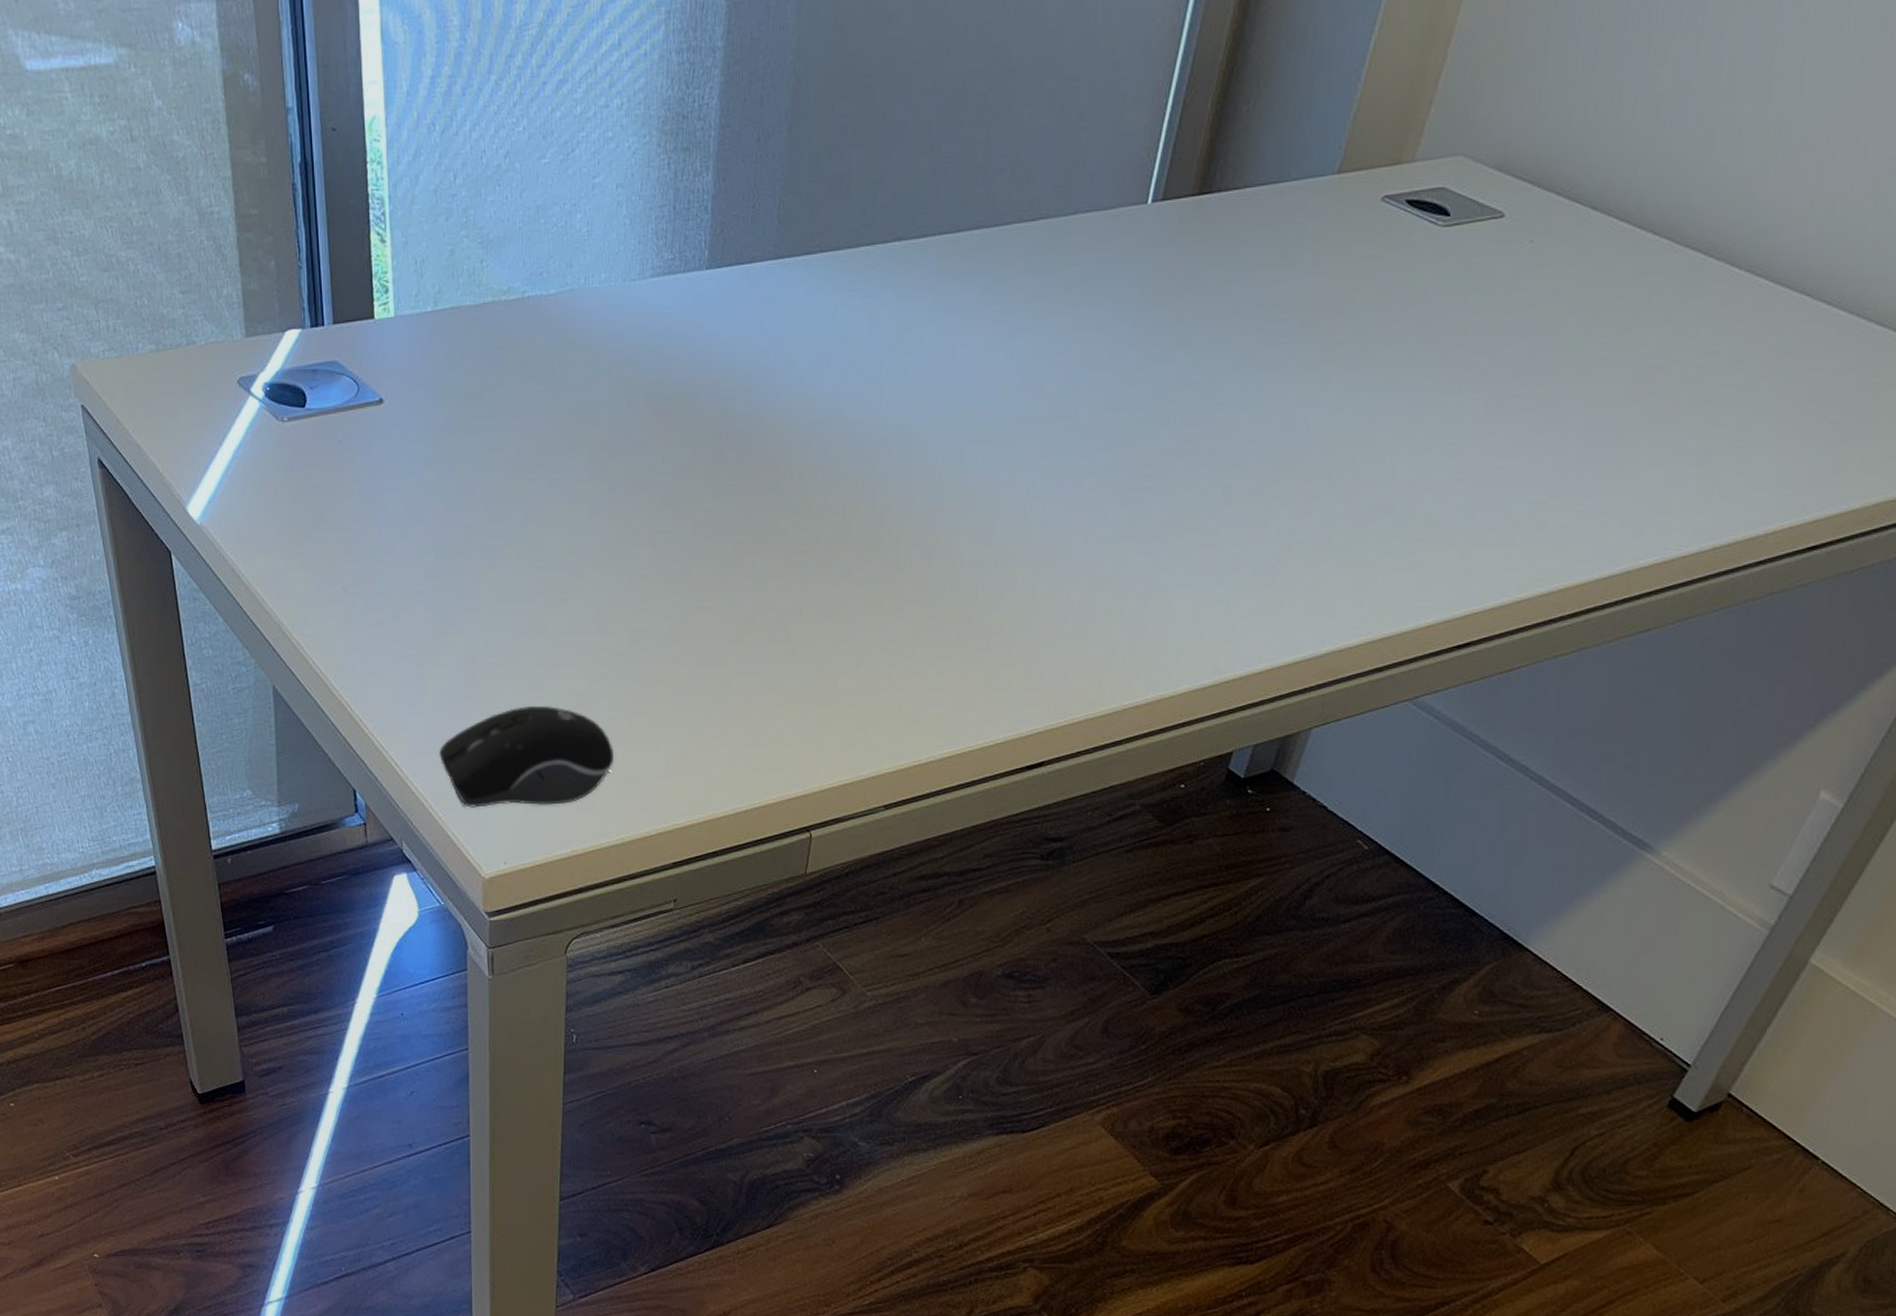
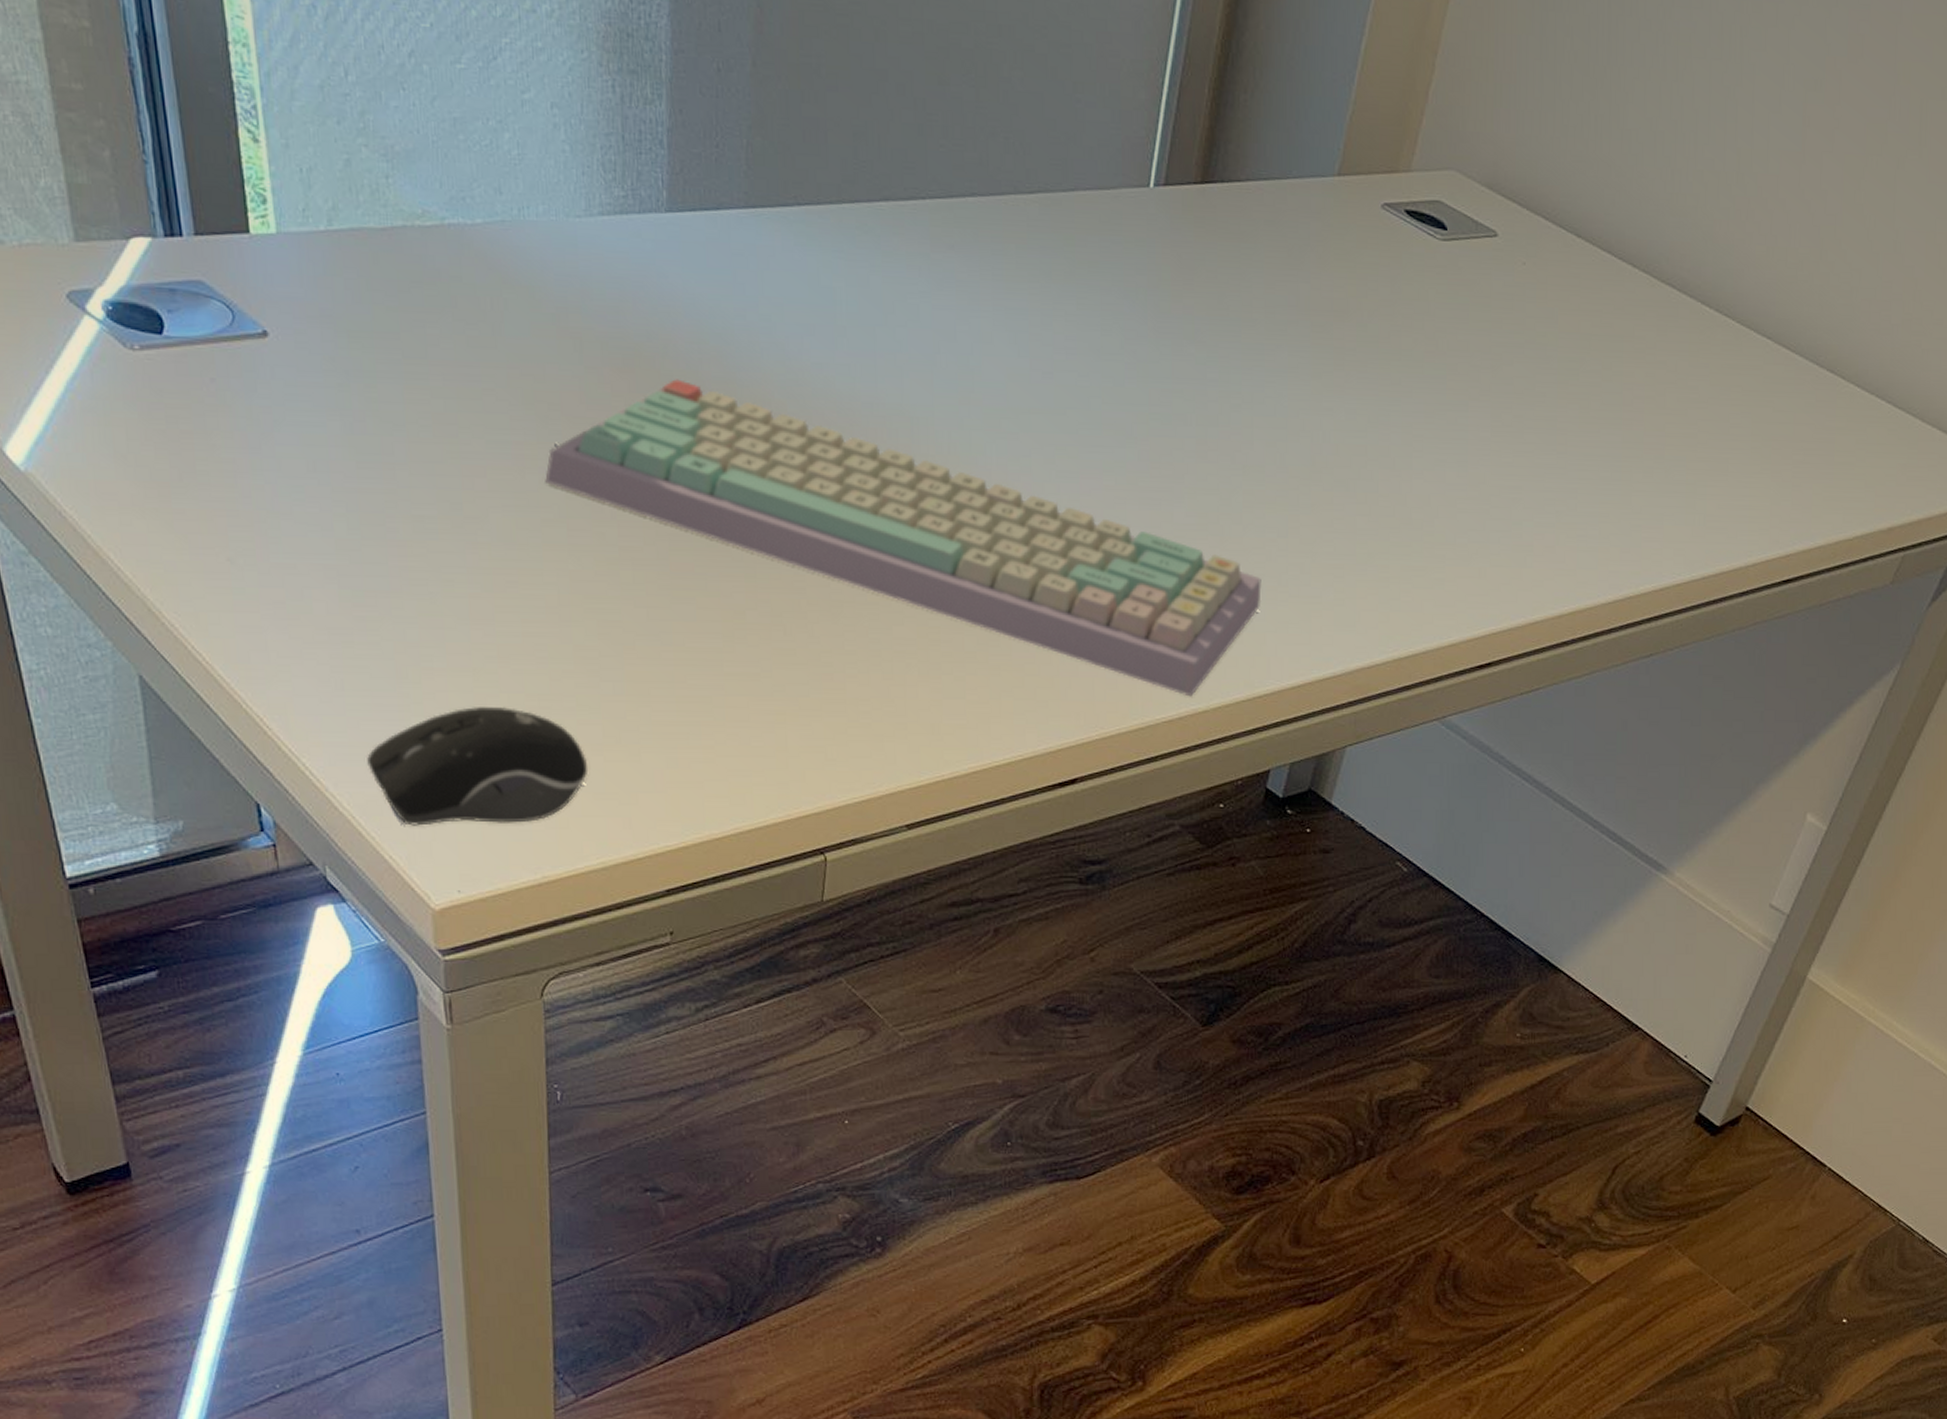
keyboard: none [593,415,1236,683] -> present [545,379,1262,697]

